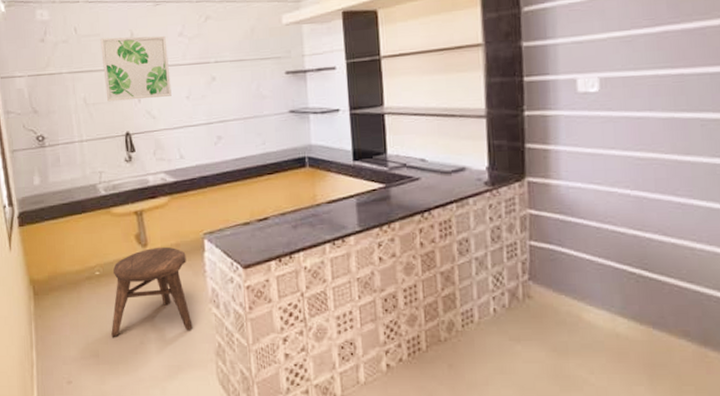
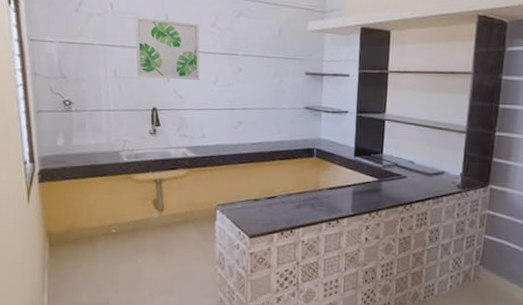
stool: present [111,246,193,337] -> none [122,213,199,288]

